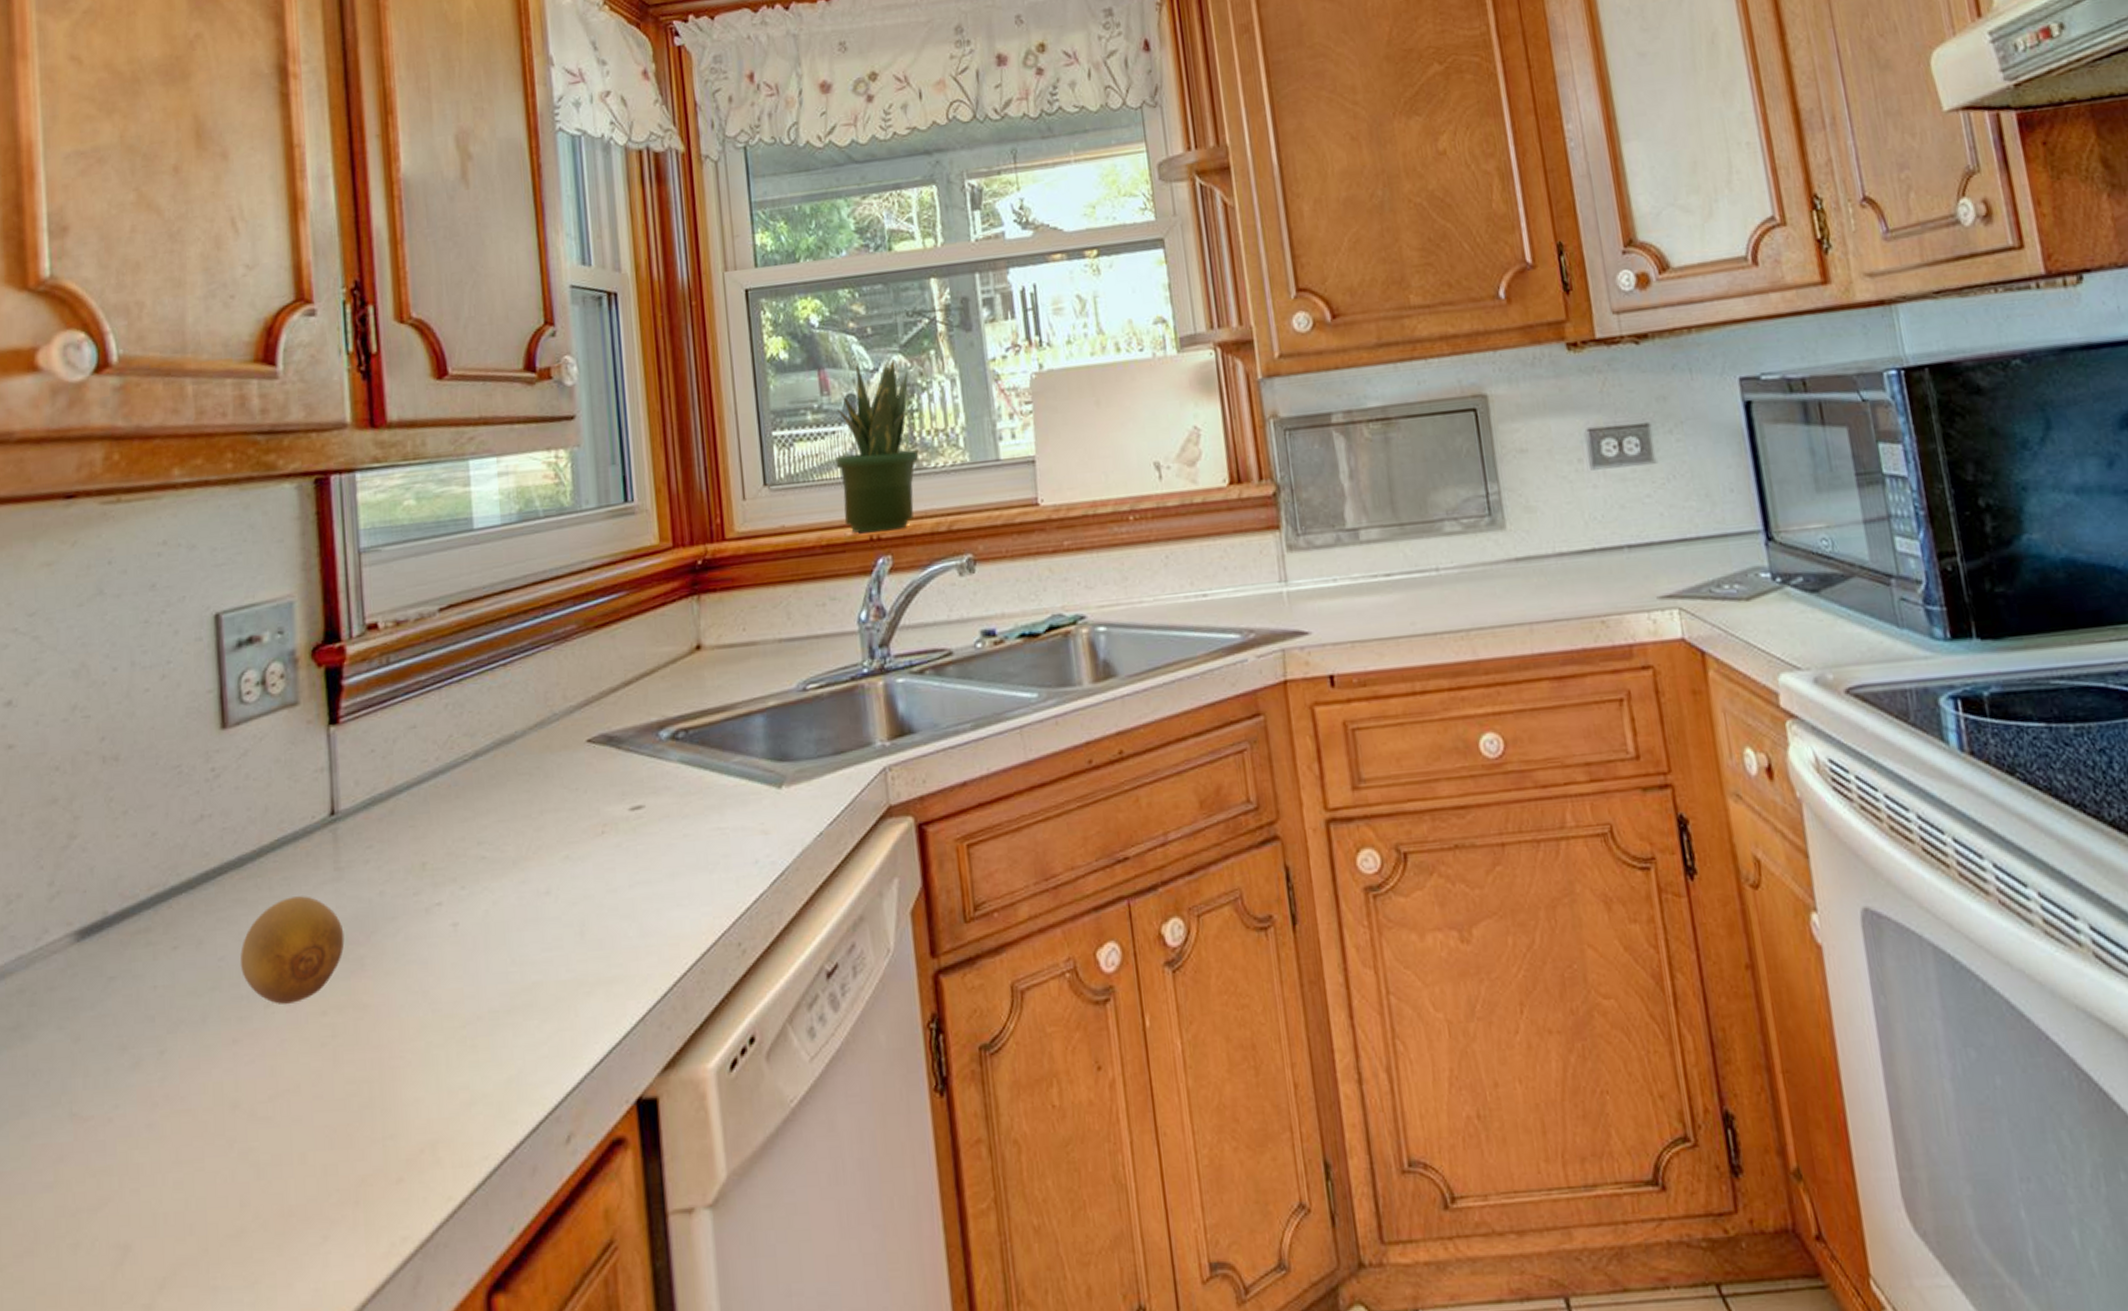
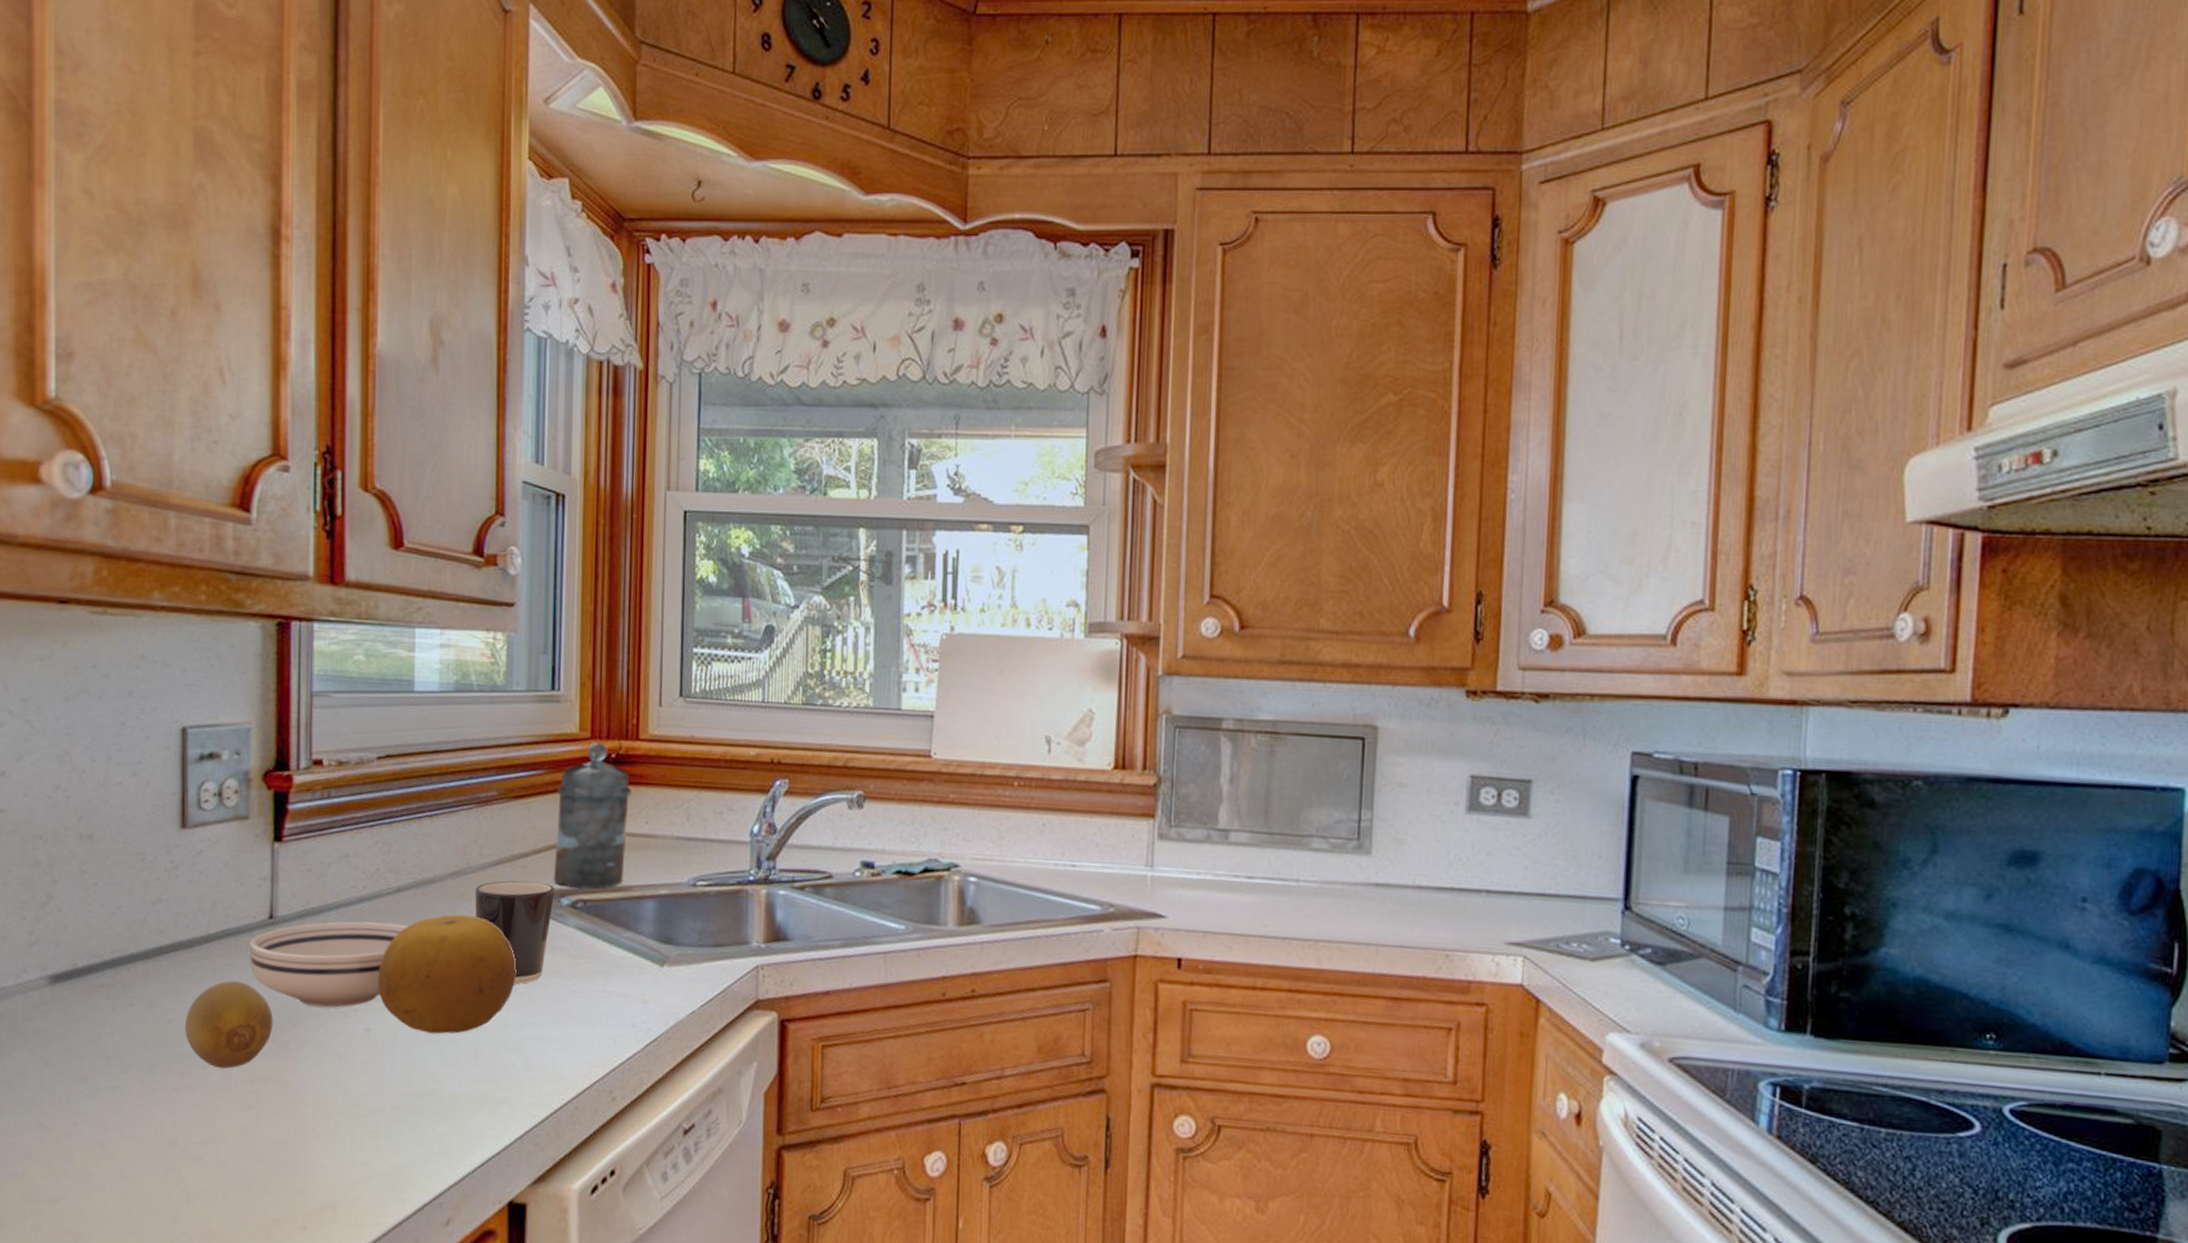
bowl: none [309,794,491,910] -> present [249,921,408,1008]
fruit: none [461,769,619,916] -> present [378,914,517,1034]
mug: none [562,717,652,840] -> present [474,880,556,985]
canister: none [642,549,727,717] -> present [553,741,632,888]
planter: present [836,359,918,533] -> none [748,596,826,757]

